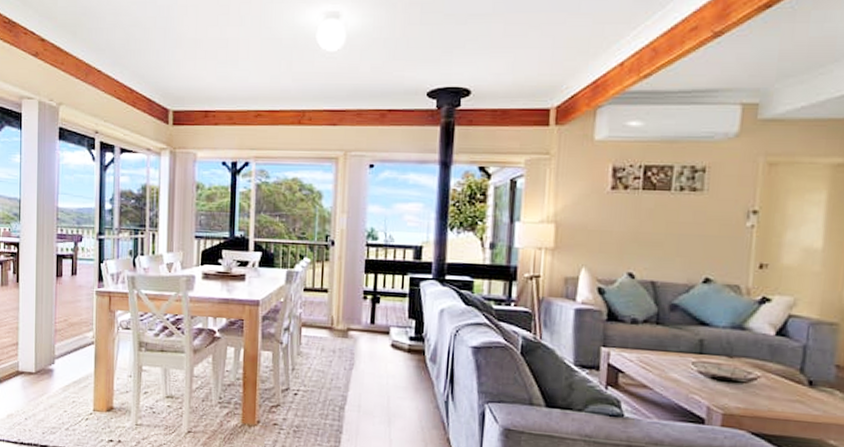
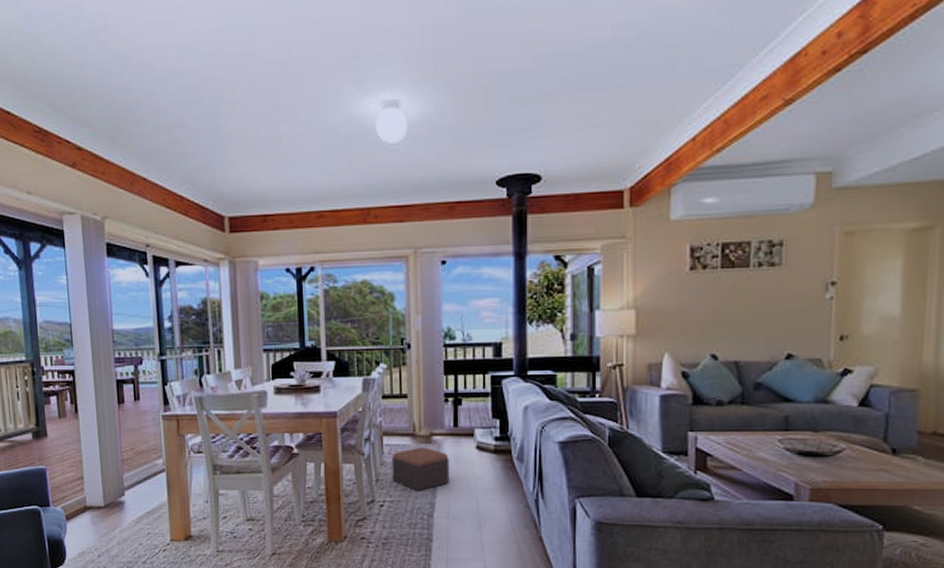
footstool: none [307,340,364,384] -> present [392,446,450,492]

